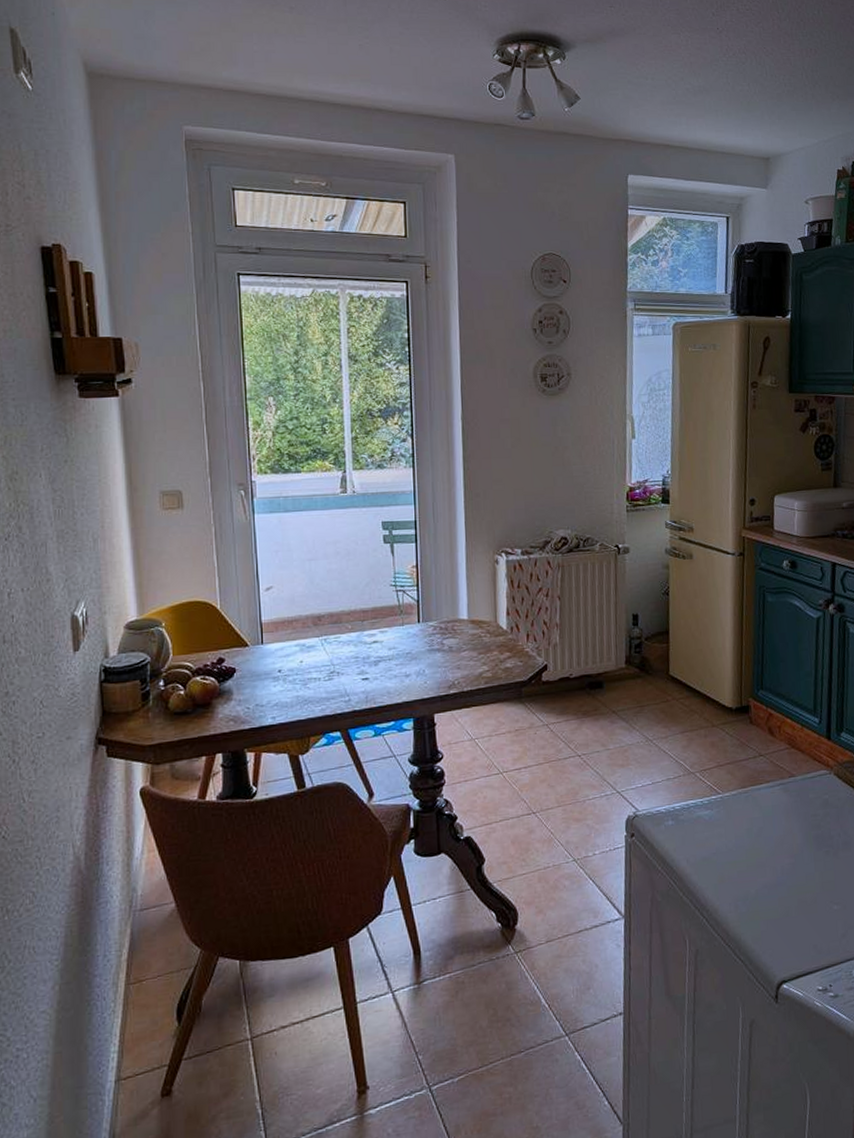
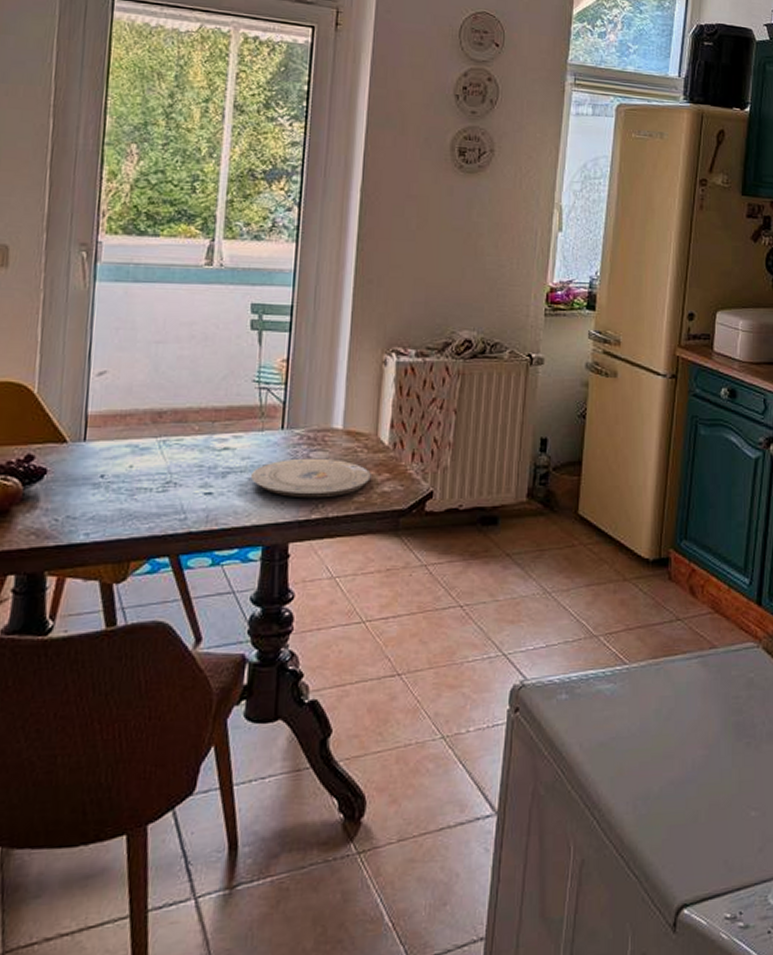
plate: none [397,643,495,677] -> present [250,458,371,498]

